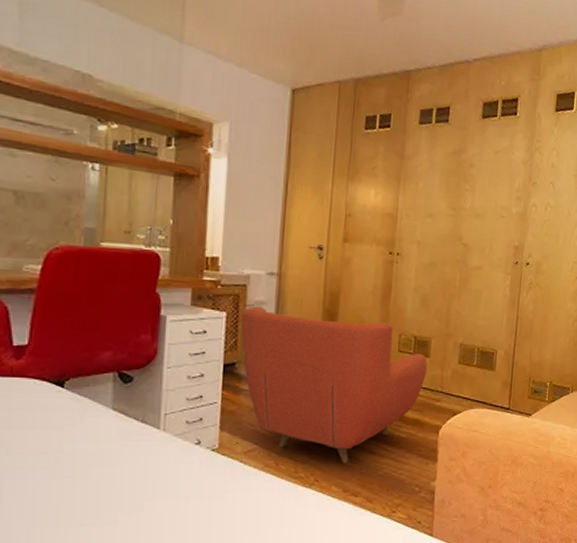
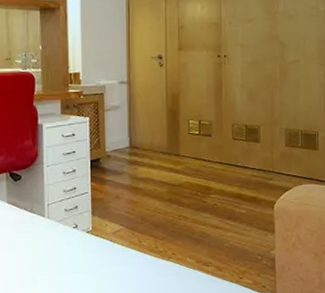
armchair: present [240,306,428,464] -> none [101,110,258,238]

